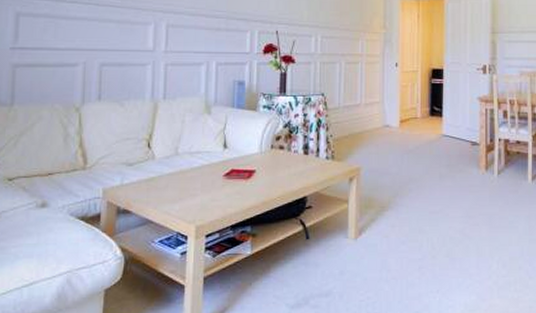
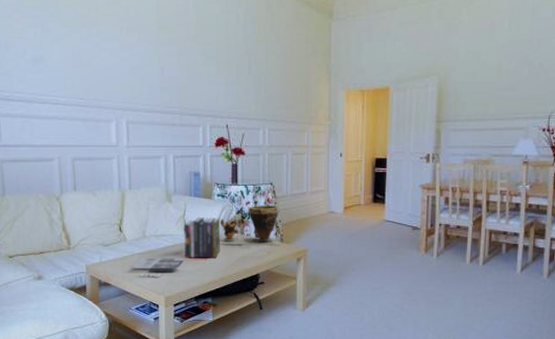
magazine: none [156,178,222,203] -> present [130,257,185,278]
books: none [222,132,265,179] -> present [184,217,221,258]
clay pot: none [262,117,330,164] -> present [219,204,279,246]

